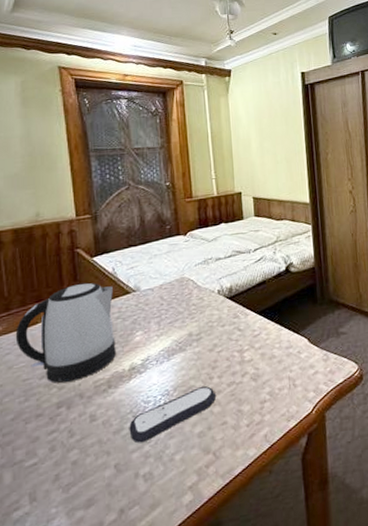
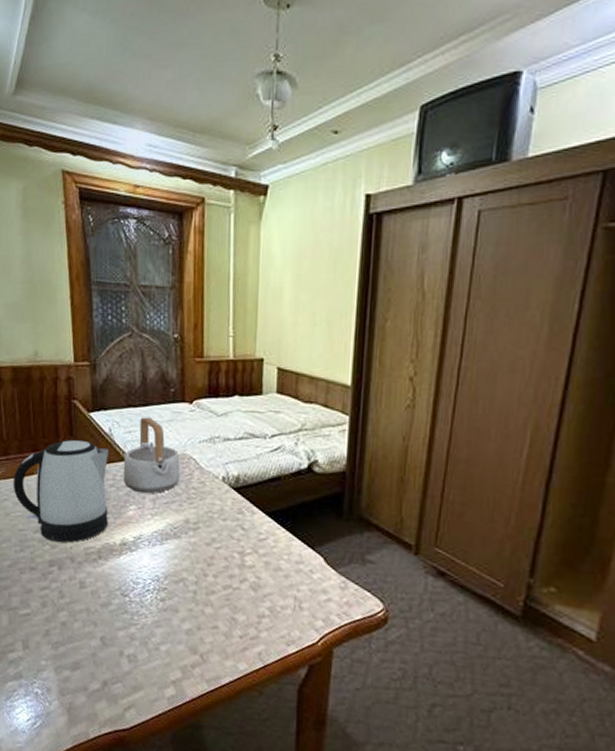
teapot: none [127,252,182,319] -> present [123,417,181,494]
remote control: present [129,386,216,443] -> none [116,581,209,624]

